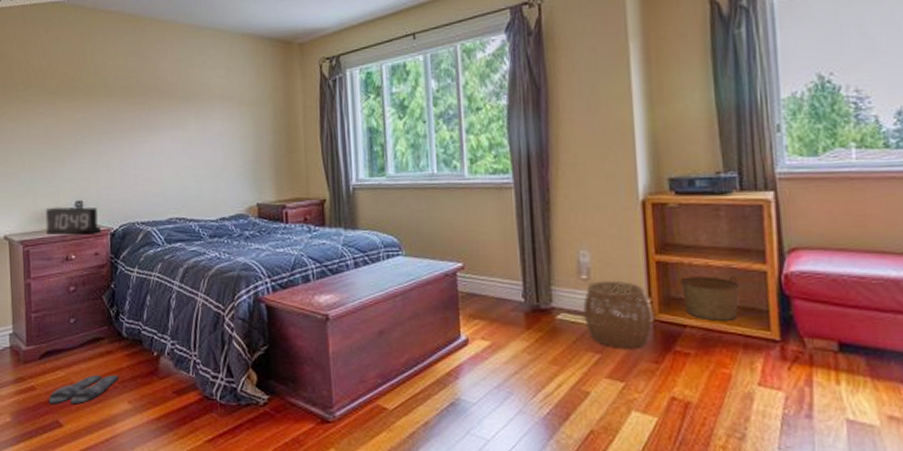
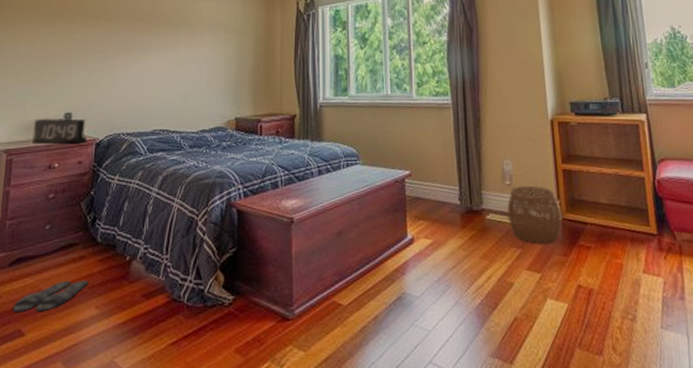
basket: present [681,276,739,321] -> none [582,181,625,219]

